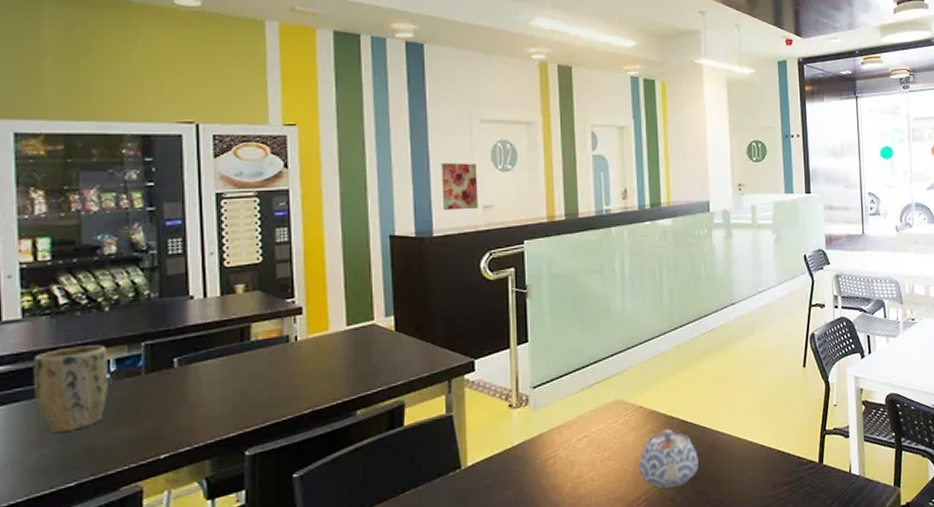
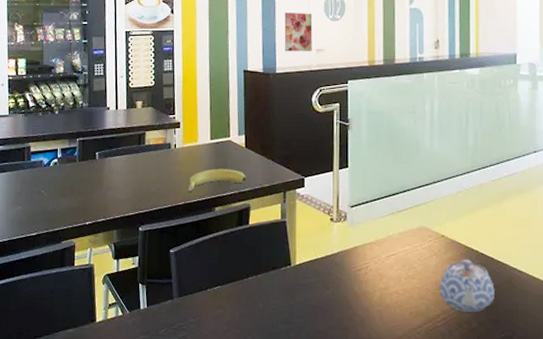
plant pot: present [33,345,108,433] -> none [14,137,57,197]
banana: none [316,360,399,397] -> present [188,168,247,193]

